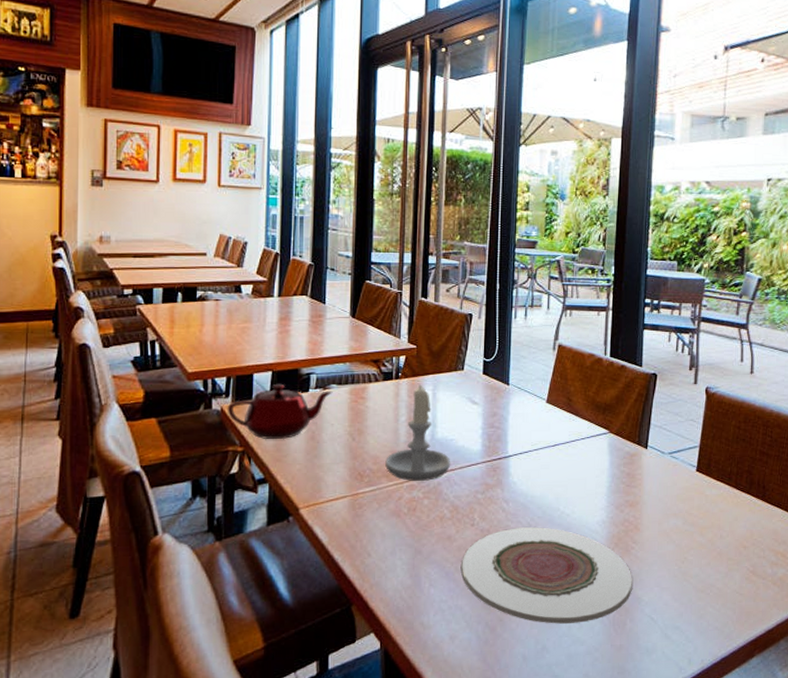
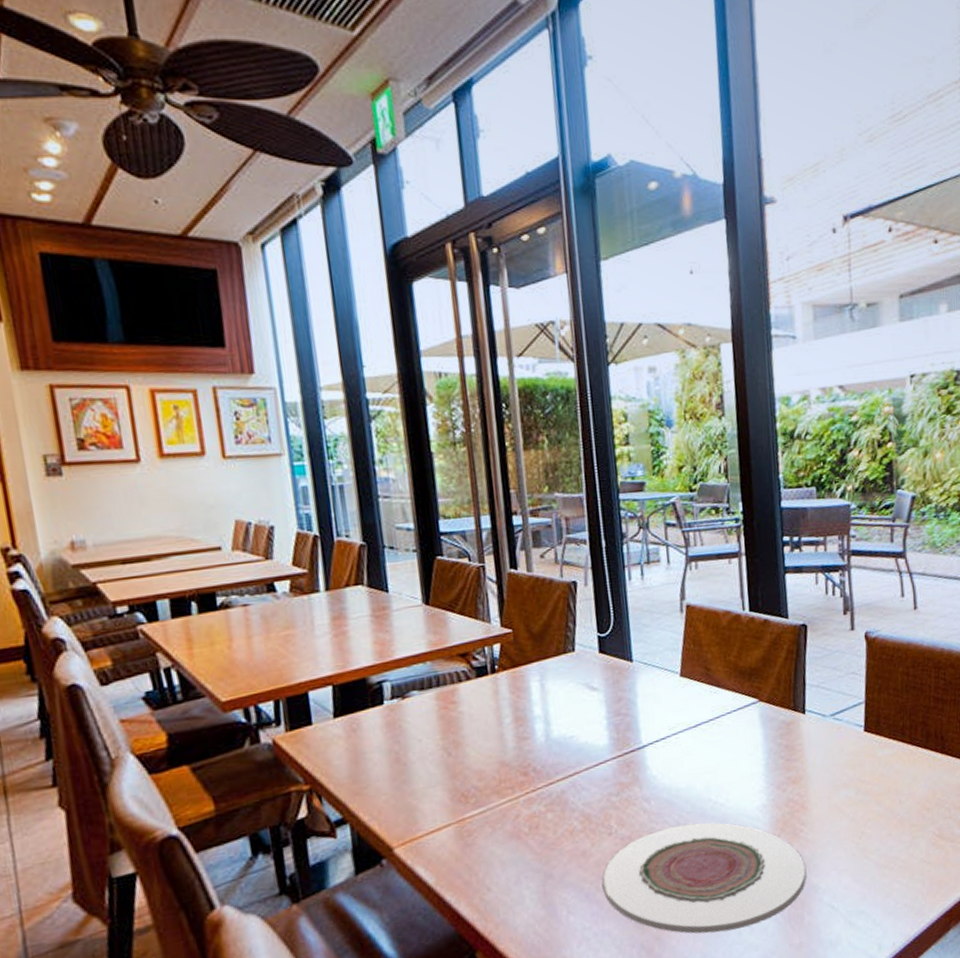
teapot: present [227,383,333,440] -> none [280,699,415,772]
candle: present [385,384,451,481] -> none [493,676,575,795]

